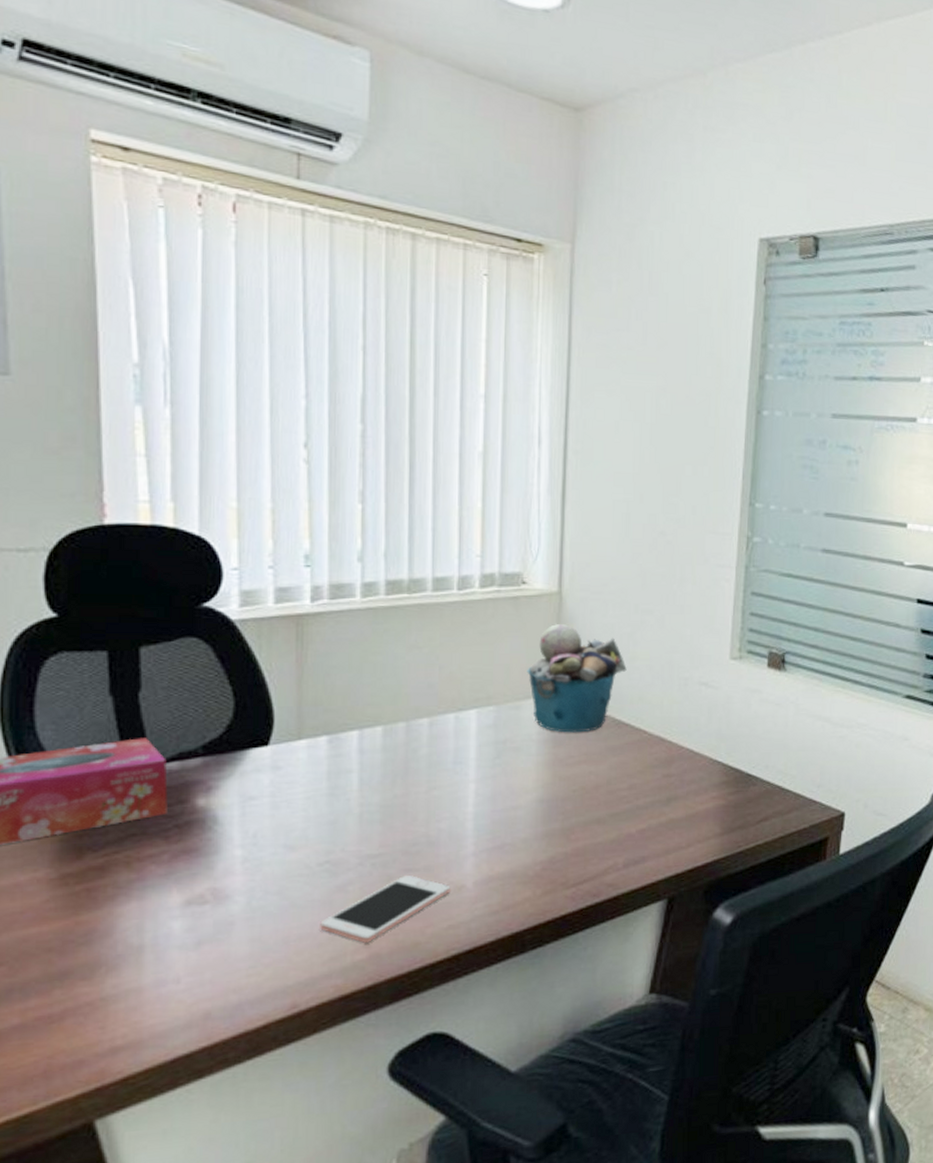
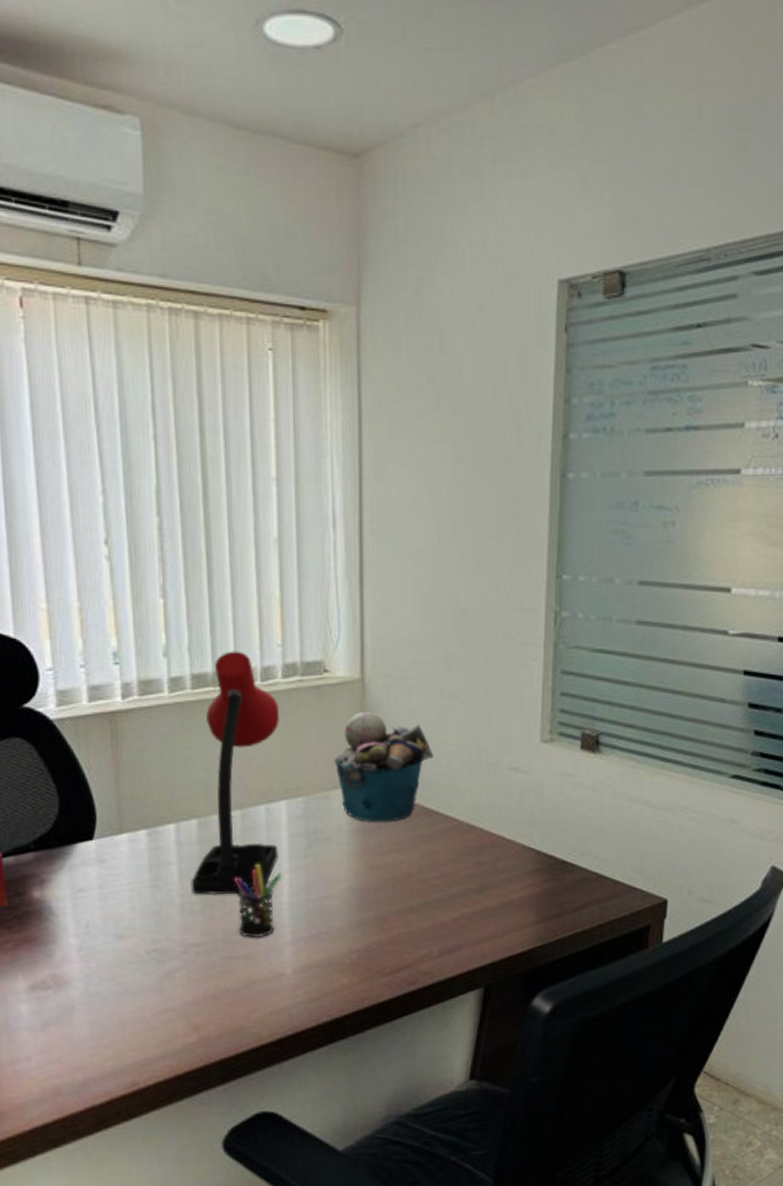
cell phone: present [320,874,451,943] -> none [152,962,271,1027]
desk lamp: none [371,559,474,805] -> present [191,651,279,895]
pen holder: none [417,772,468,850] -> present [233,863,282,939]

